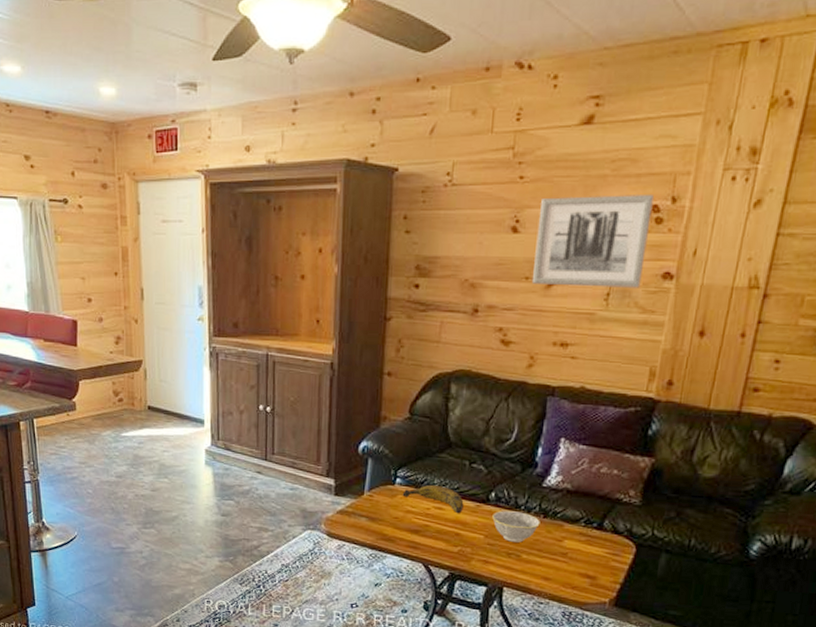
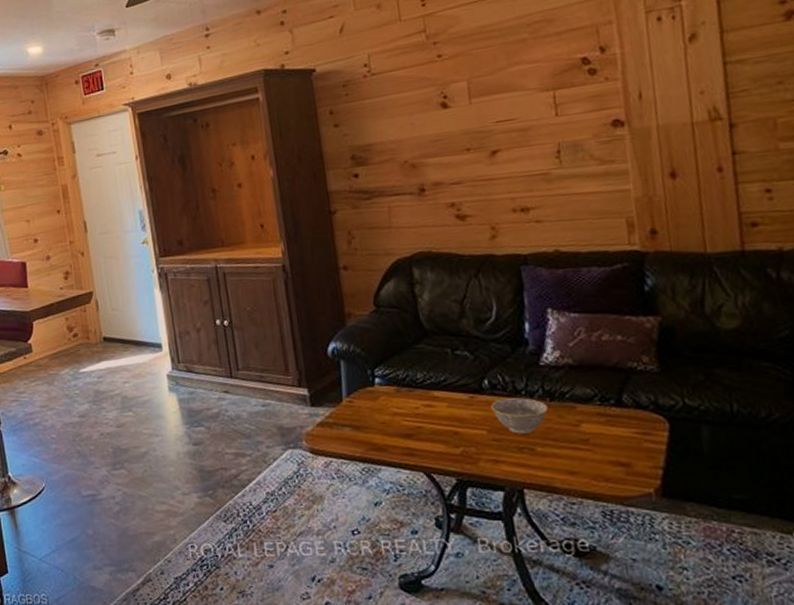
banana: present [402,484,464,514] -> none [384,379,456,410]
wall art: present [533,195,654,288] -> none [465,49,591,154]

